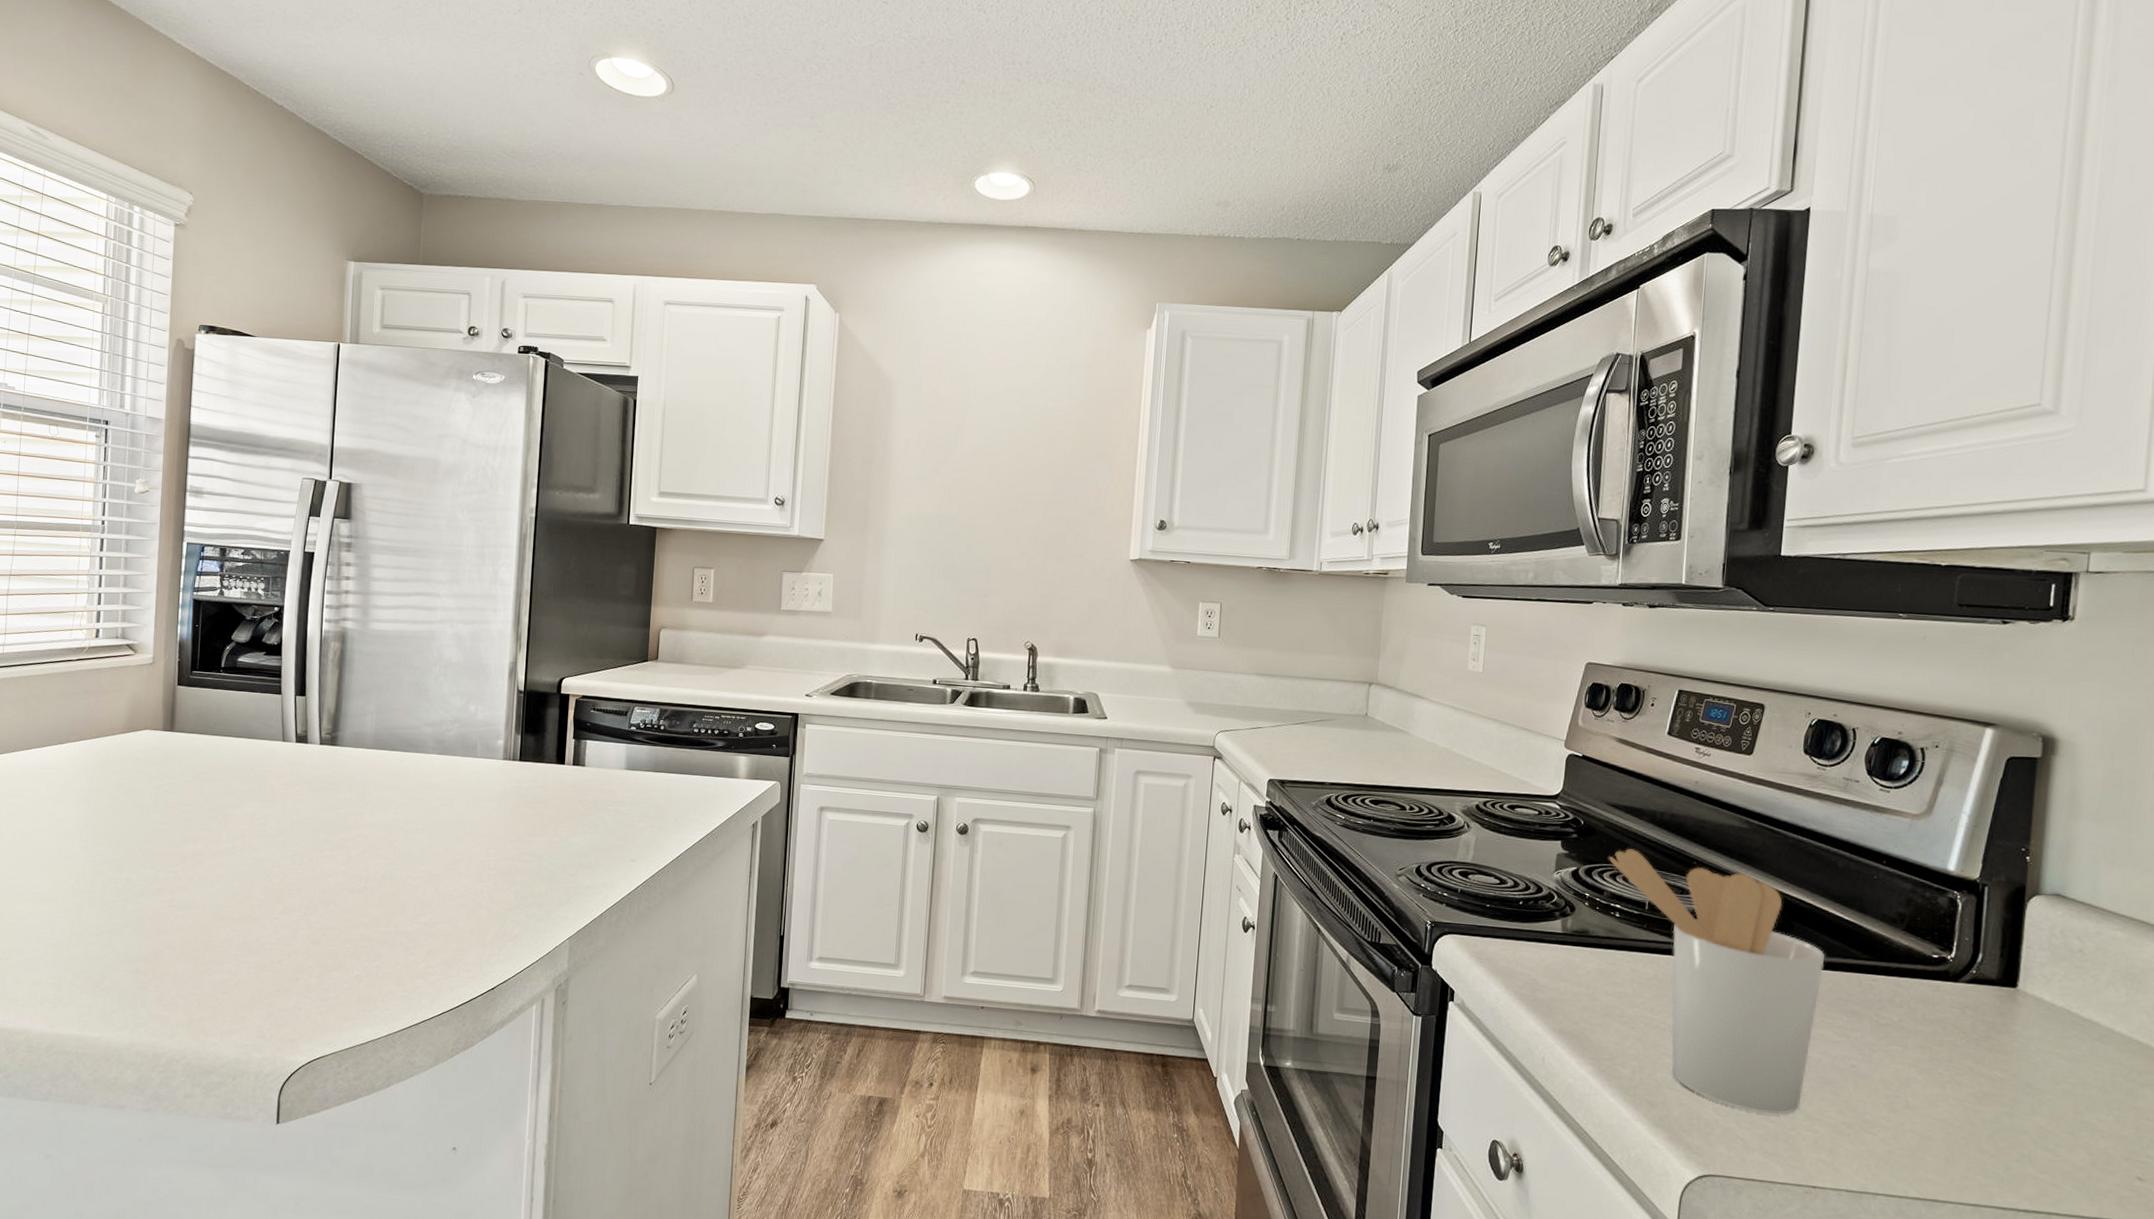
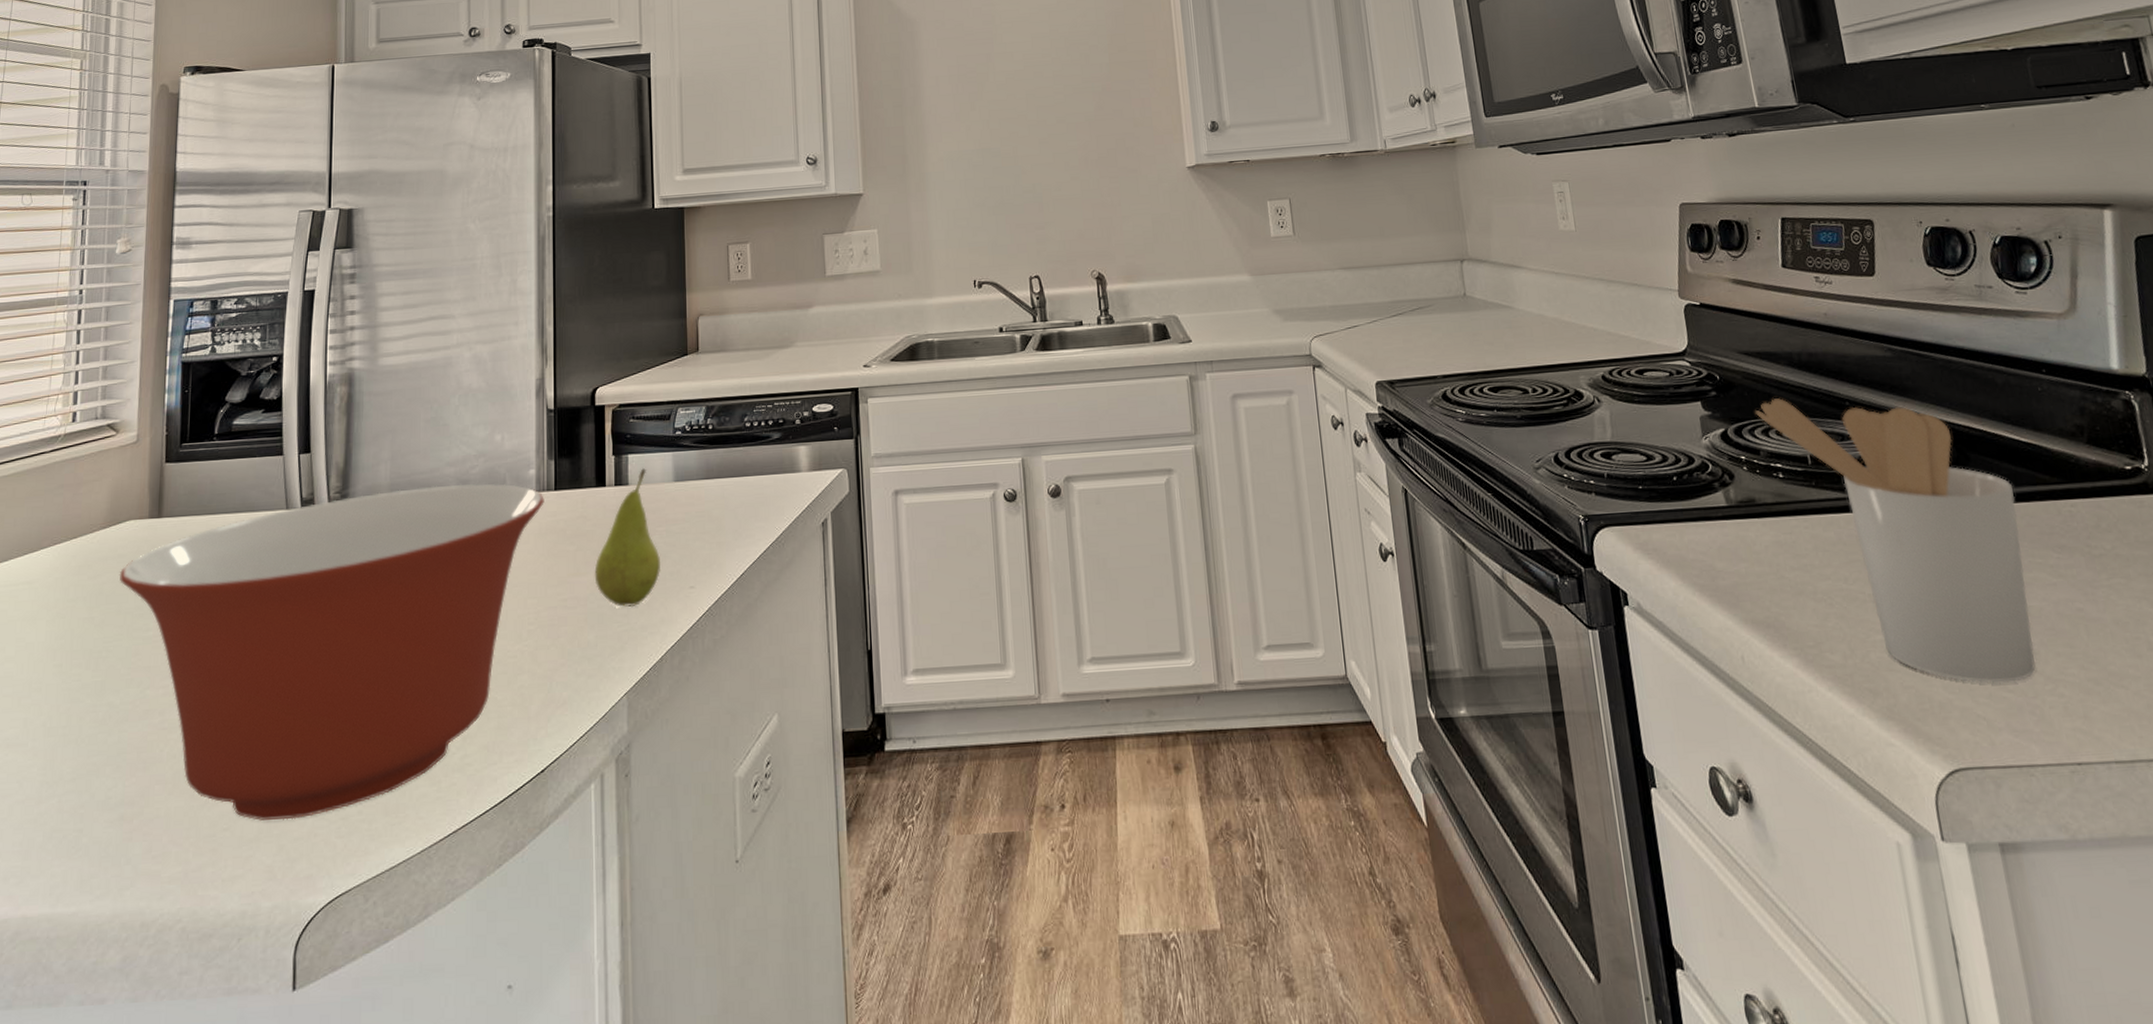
mixing bowl: none [136,739,510,994] -> present [119,484,544,820]
fruit: none [549,753,608,869] -> present [594,467,661,608]

